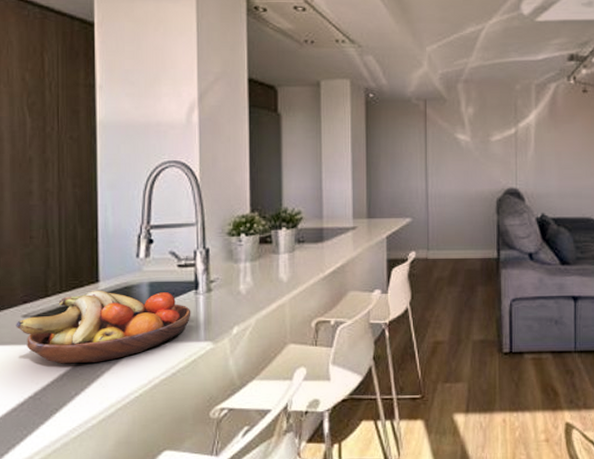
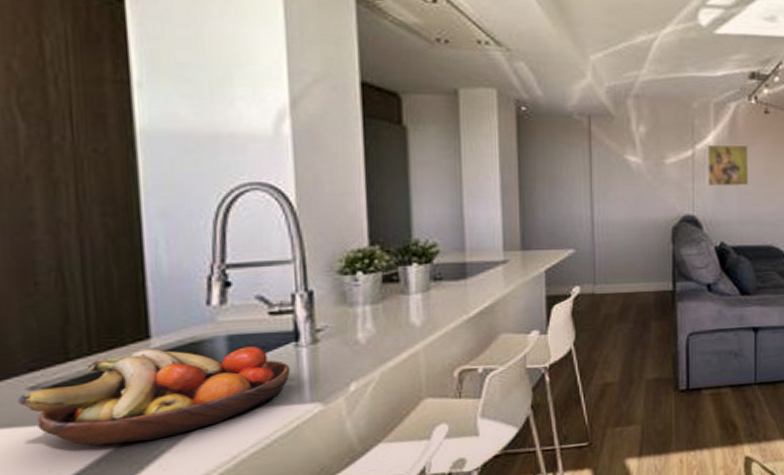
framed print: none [529,122,568,162] -> present [707,144,749,187]

